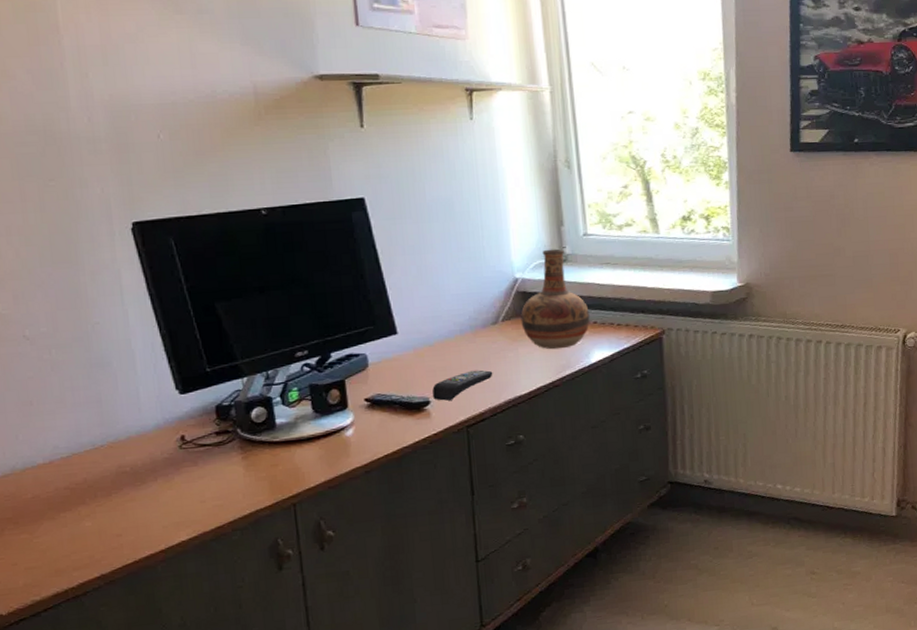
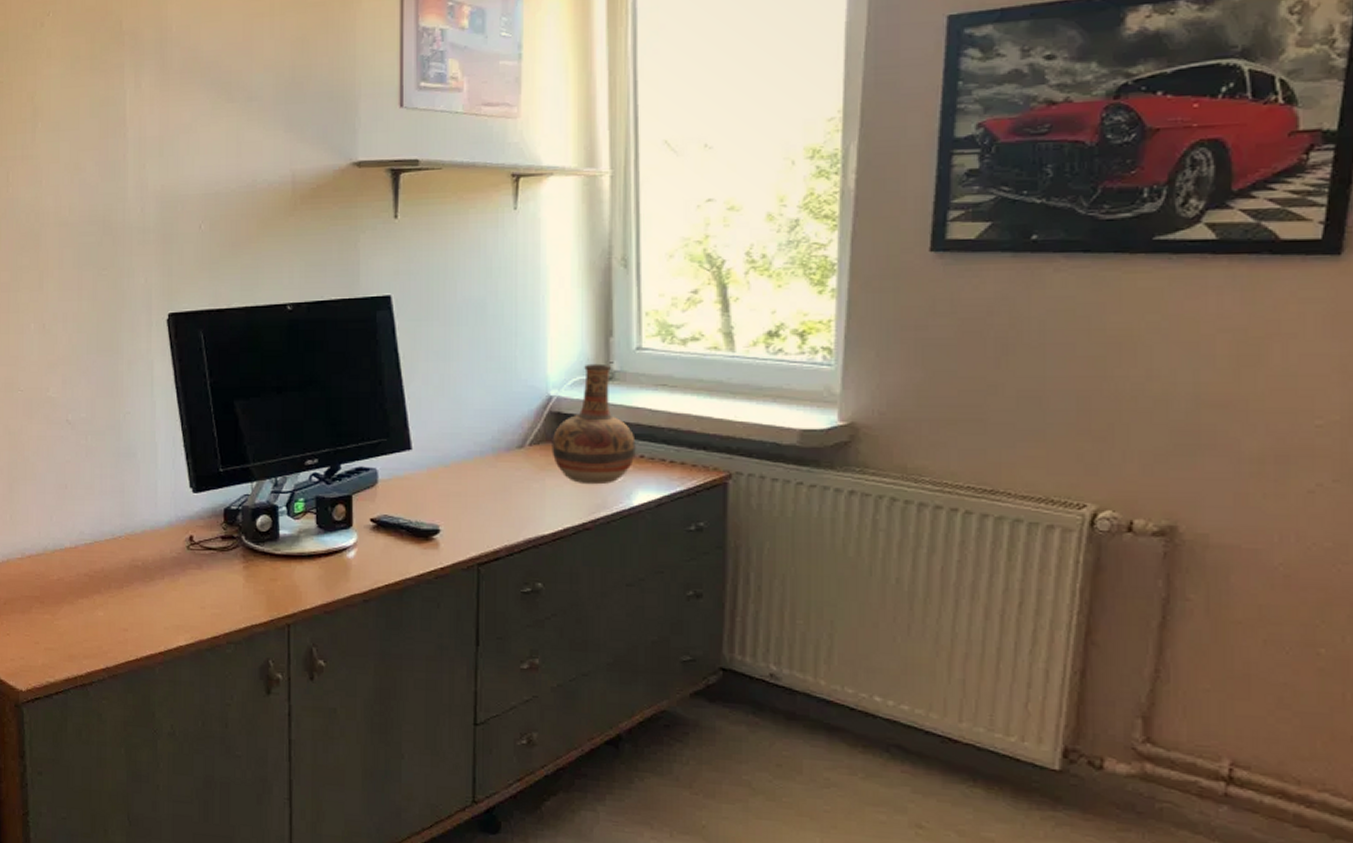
remote control: present [432,370,493,401] -> none [444,499,513,531]

